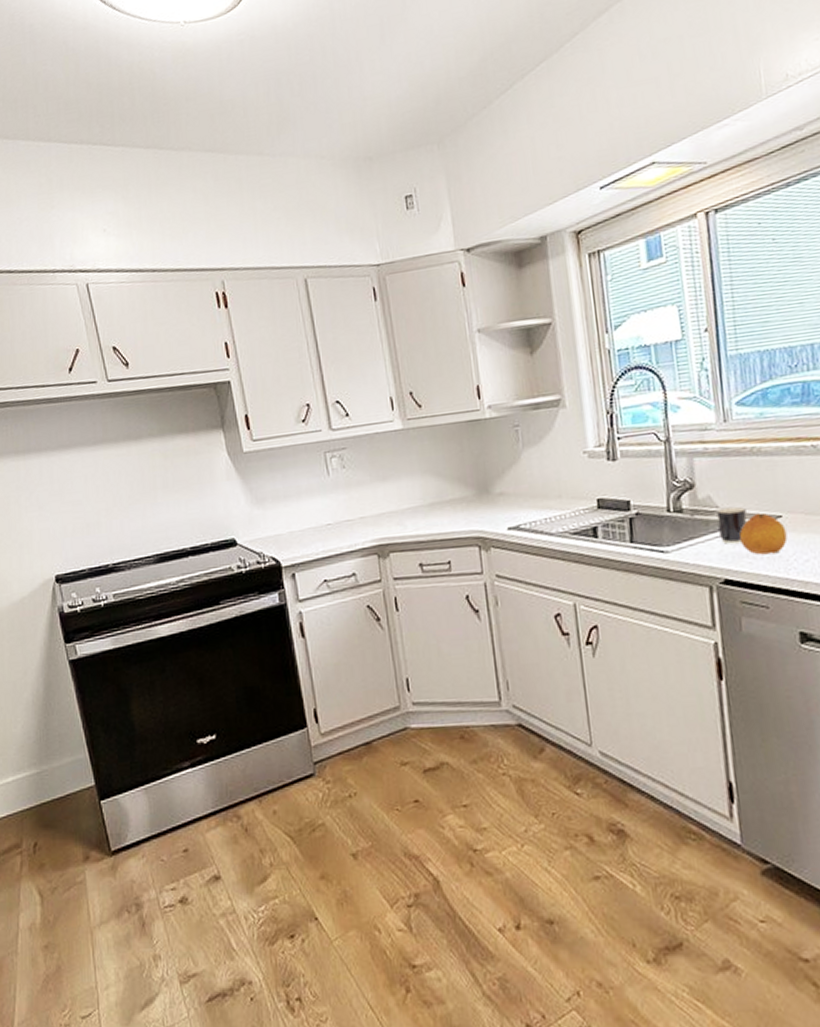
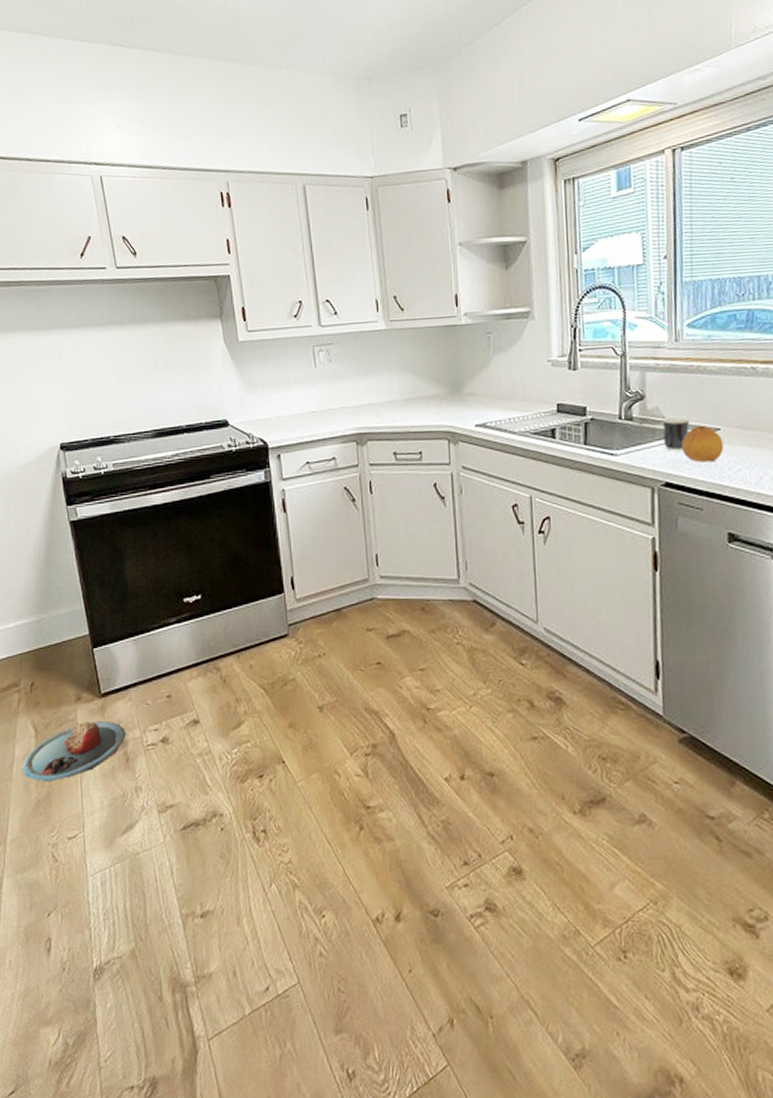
pet bowl: none [28,882,140,954] -> present [22,721,125,781]

